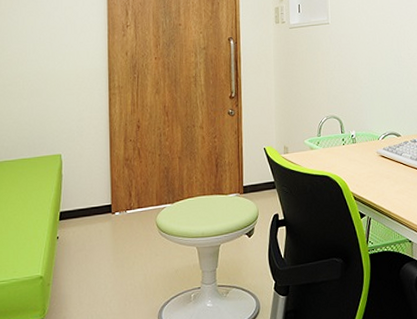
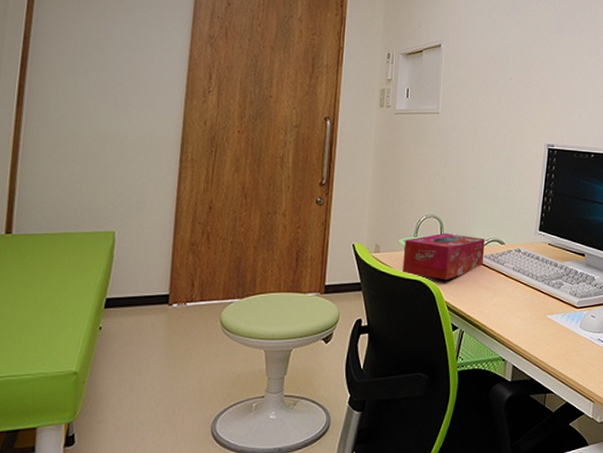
tissue box: none [309,130,383,174] -> present [402,232,485,281]

